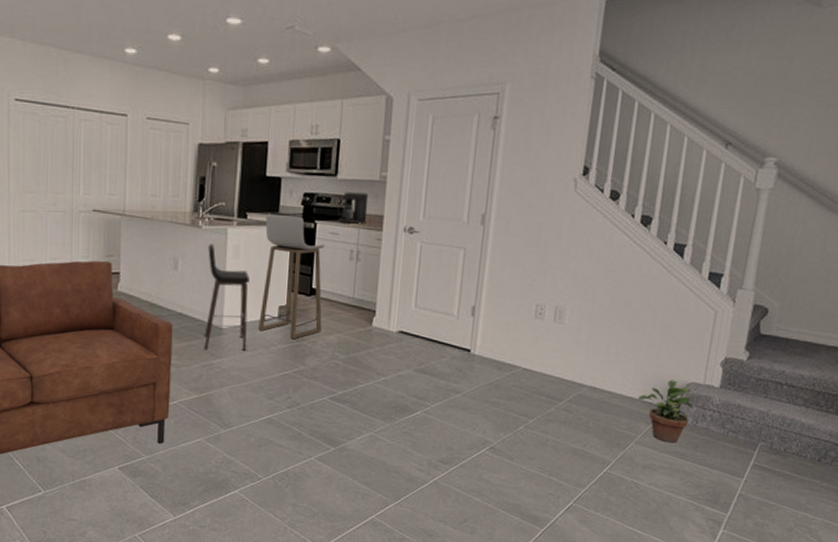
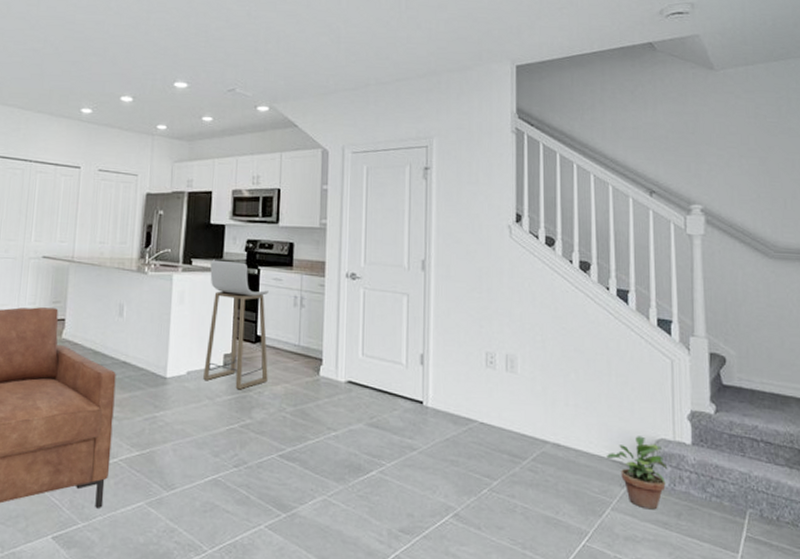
bar stool: present [204,243,249,351] -> none [147,290,194,402]
coffee maker: present [336,192,369,224] -> none [279,238,310,270]

